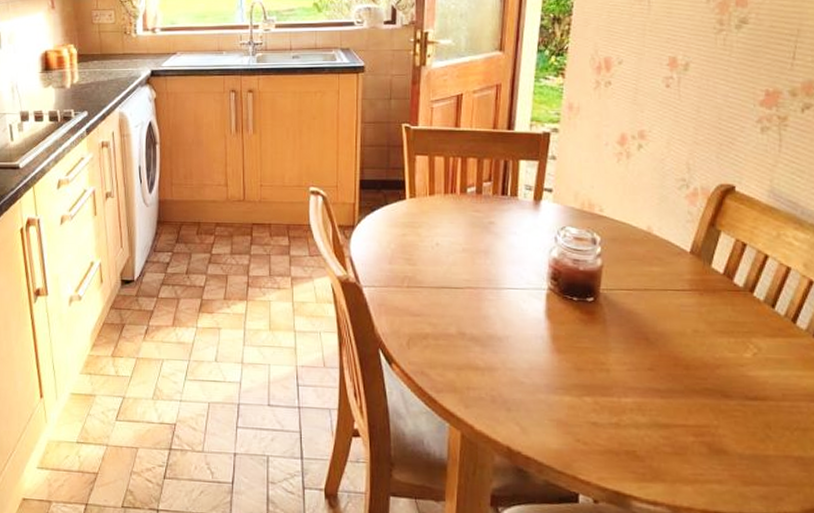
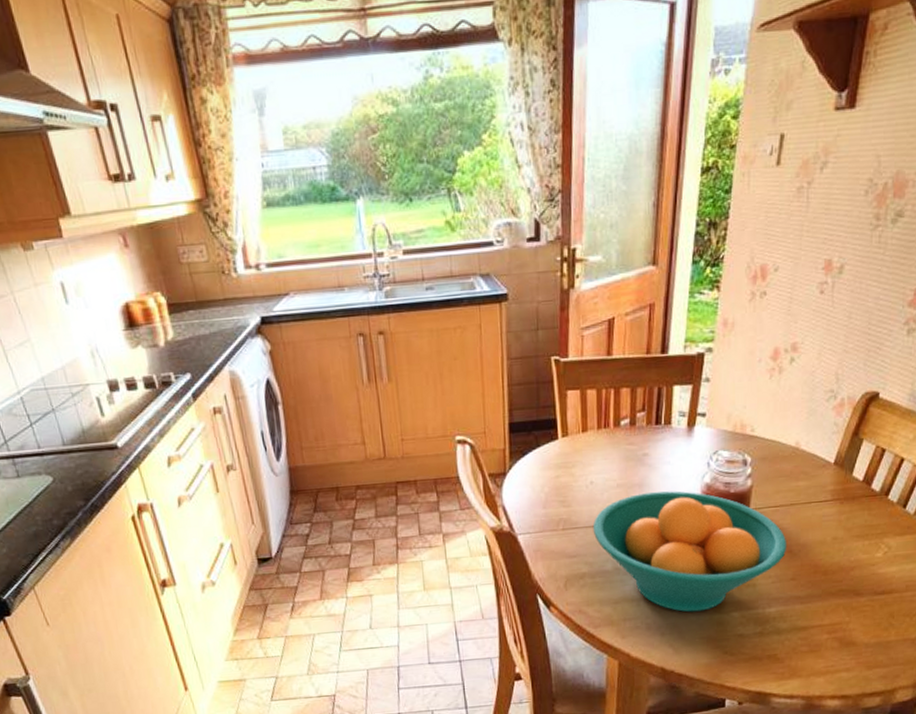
fruit bowl: none [437,260,643,391] -> present [592,491,787,612]

